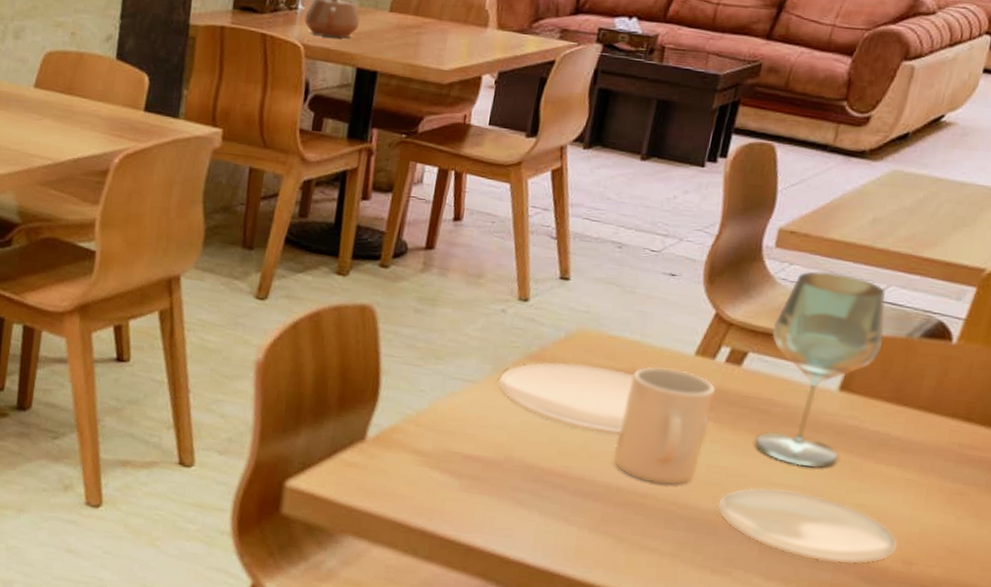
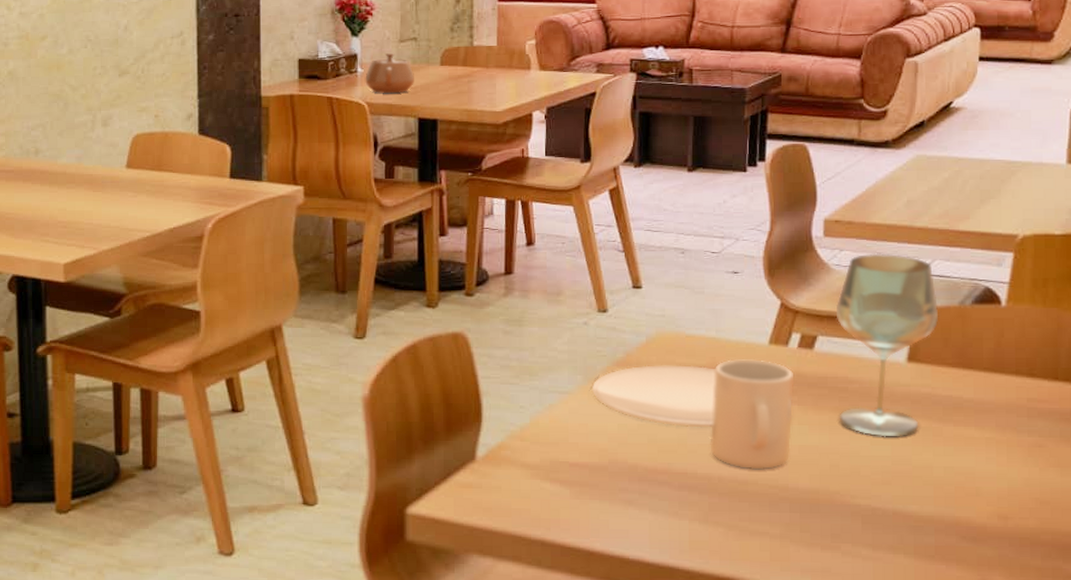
plate: present [717,487,898,565] -> none [815,461,991,527]

